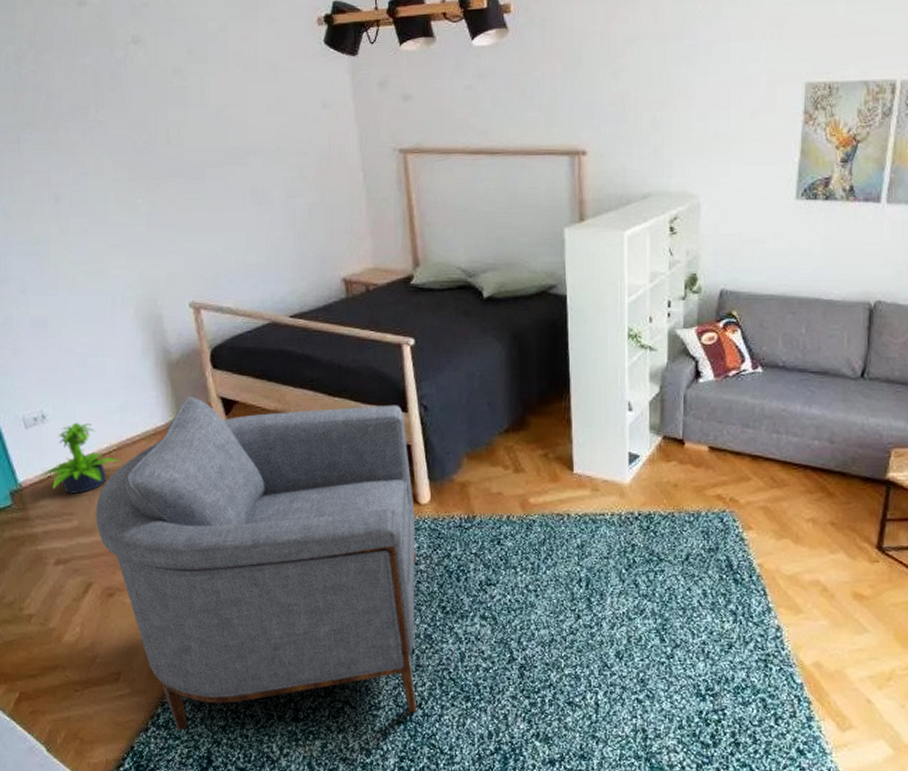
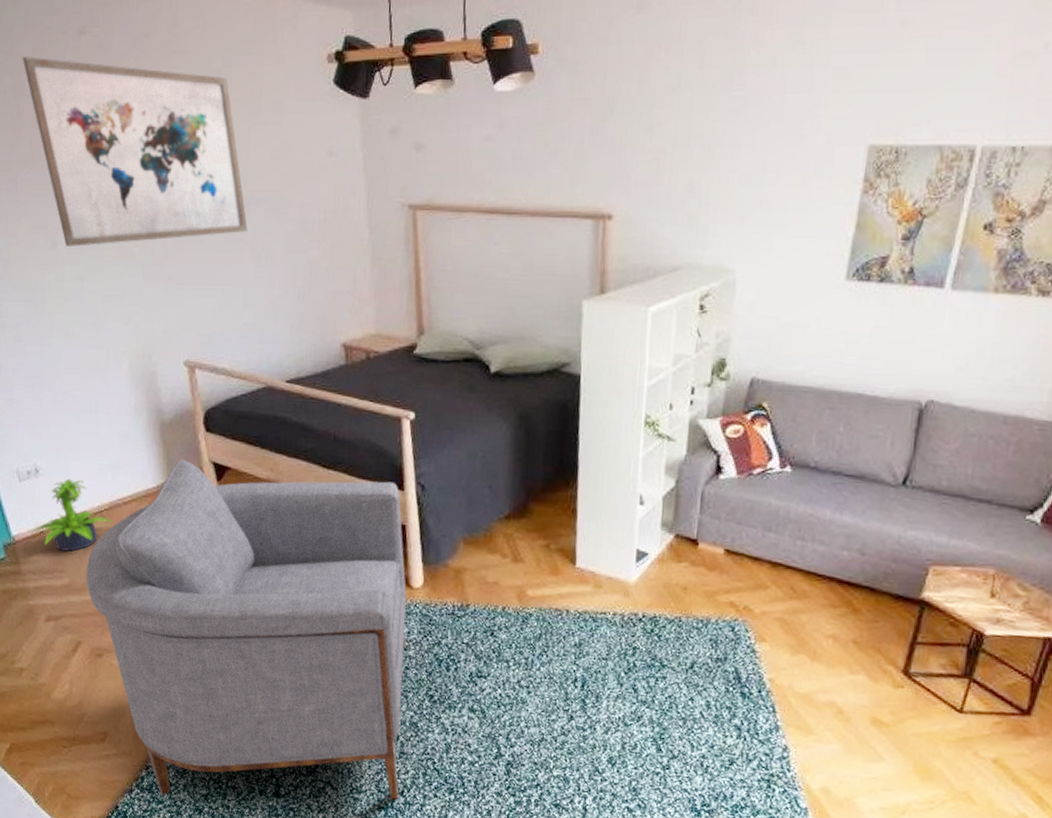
wall art: none [23,27,247,201] -> present [22,57,248,247]

